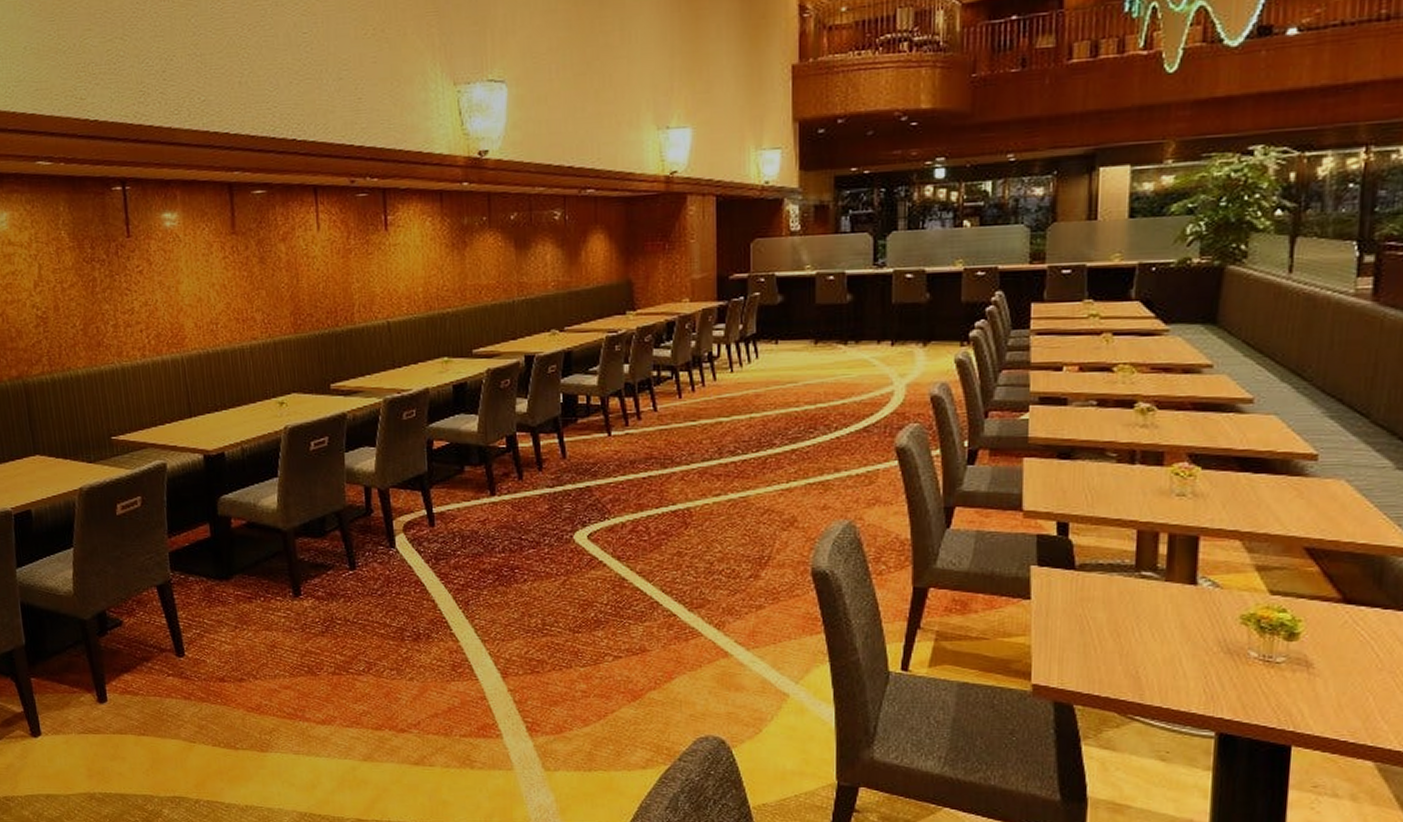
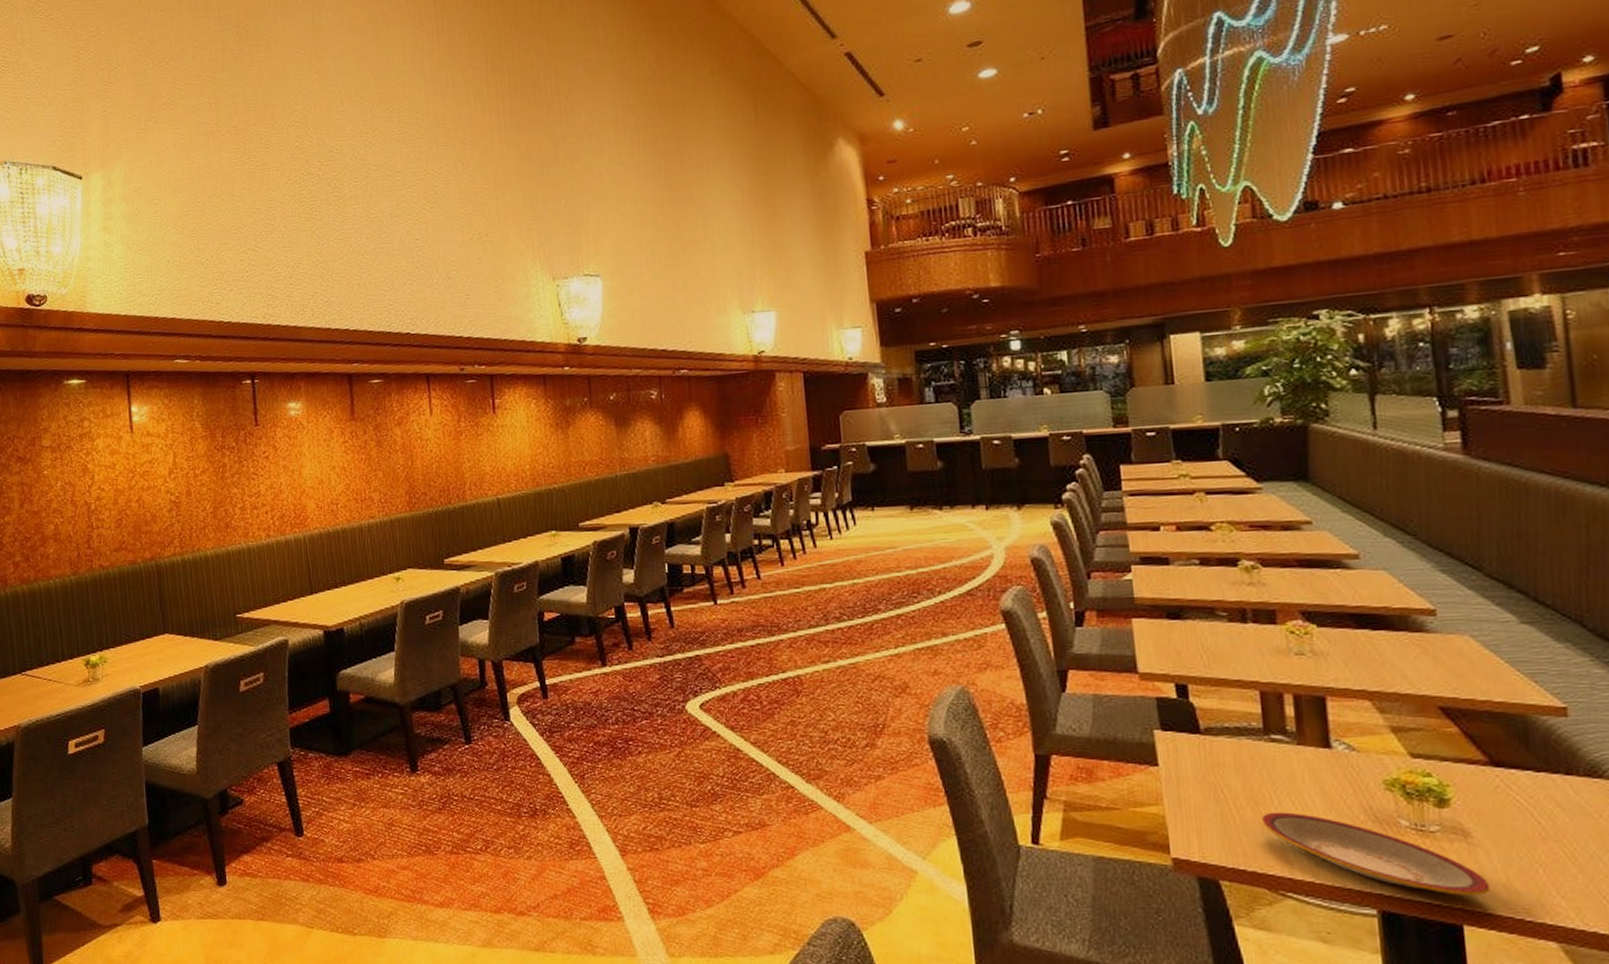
plate: none [1121,643,1322,720] -> present [1262,812,1490,896]

